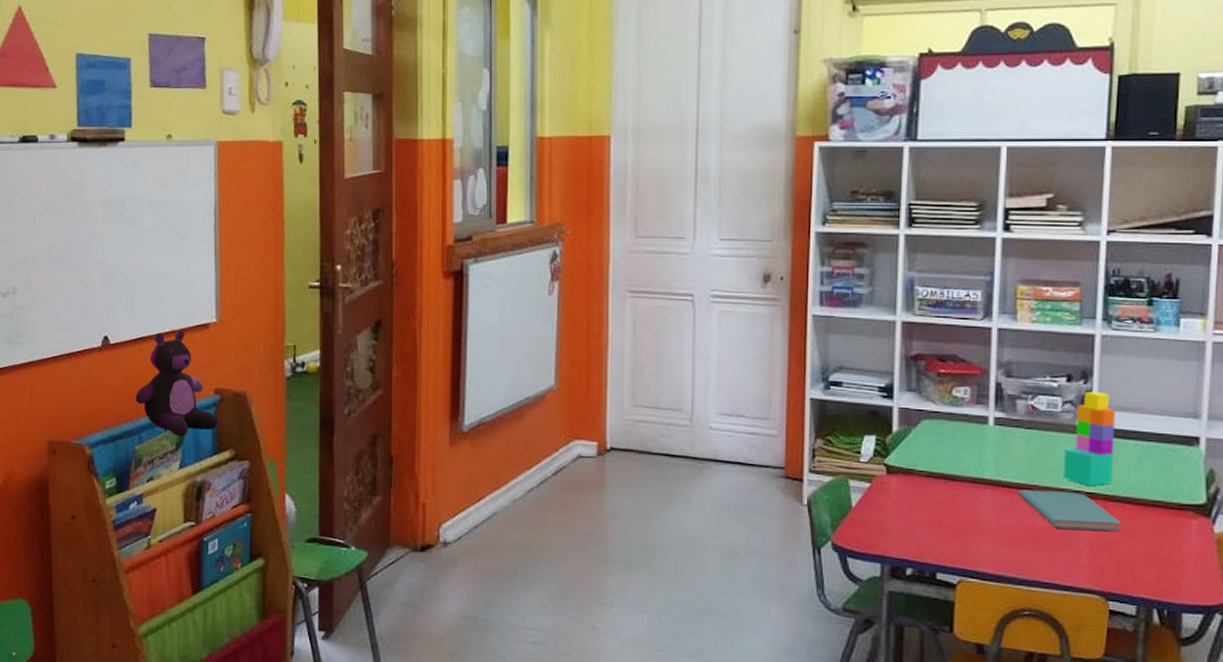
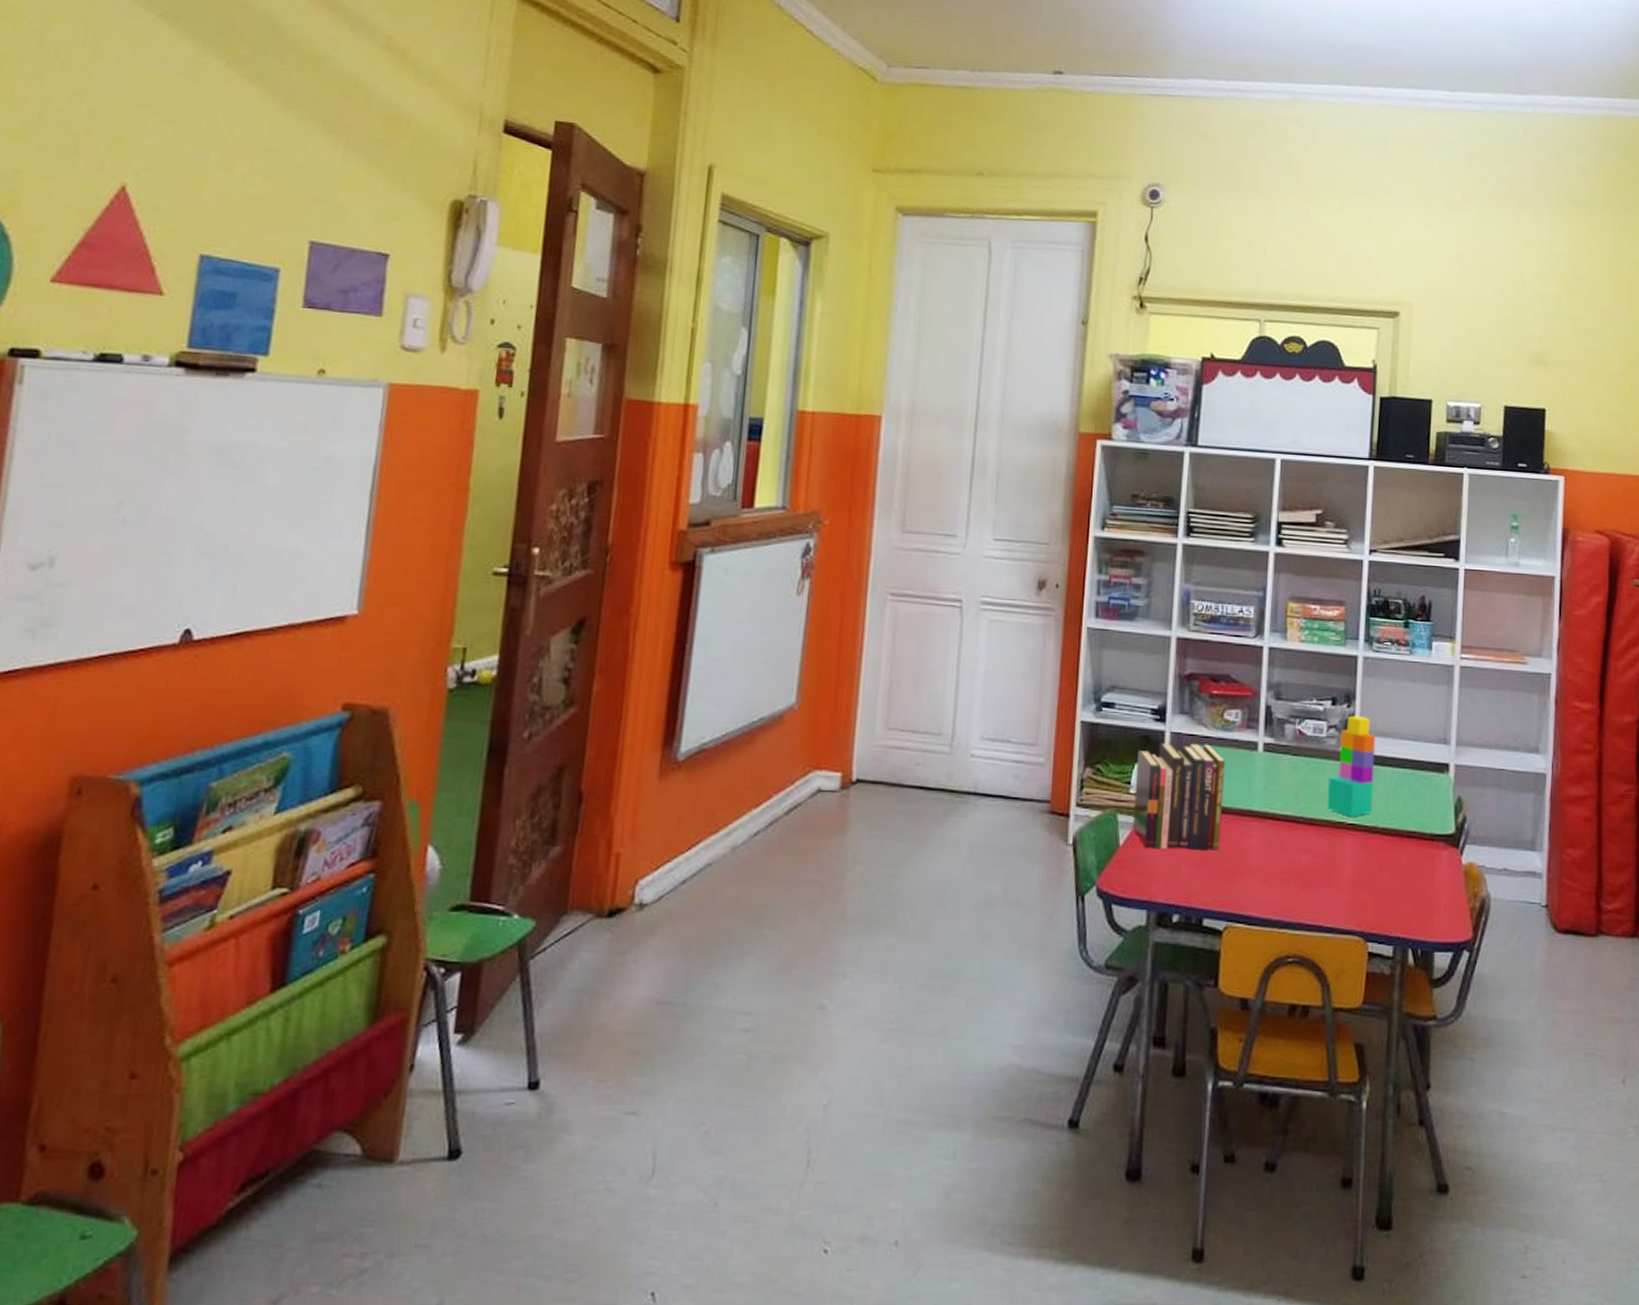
stuffed animal: present [136,329,218,437] -> none [221,623,343,770]
books: none [864,417,954,514] -> present [1133,742,1225,851]
book: present [1018,489,1121,531] -> none [1284,822,1380,865]

